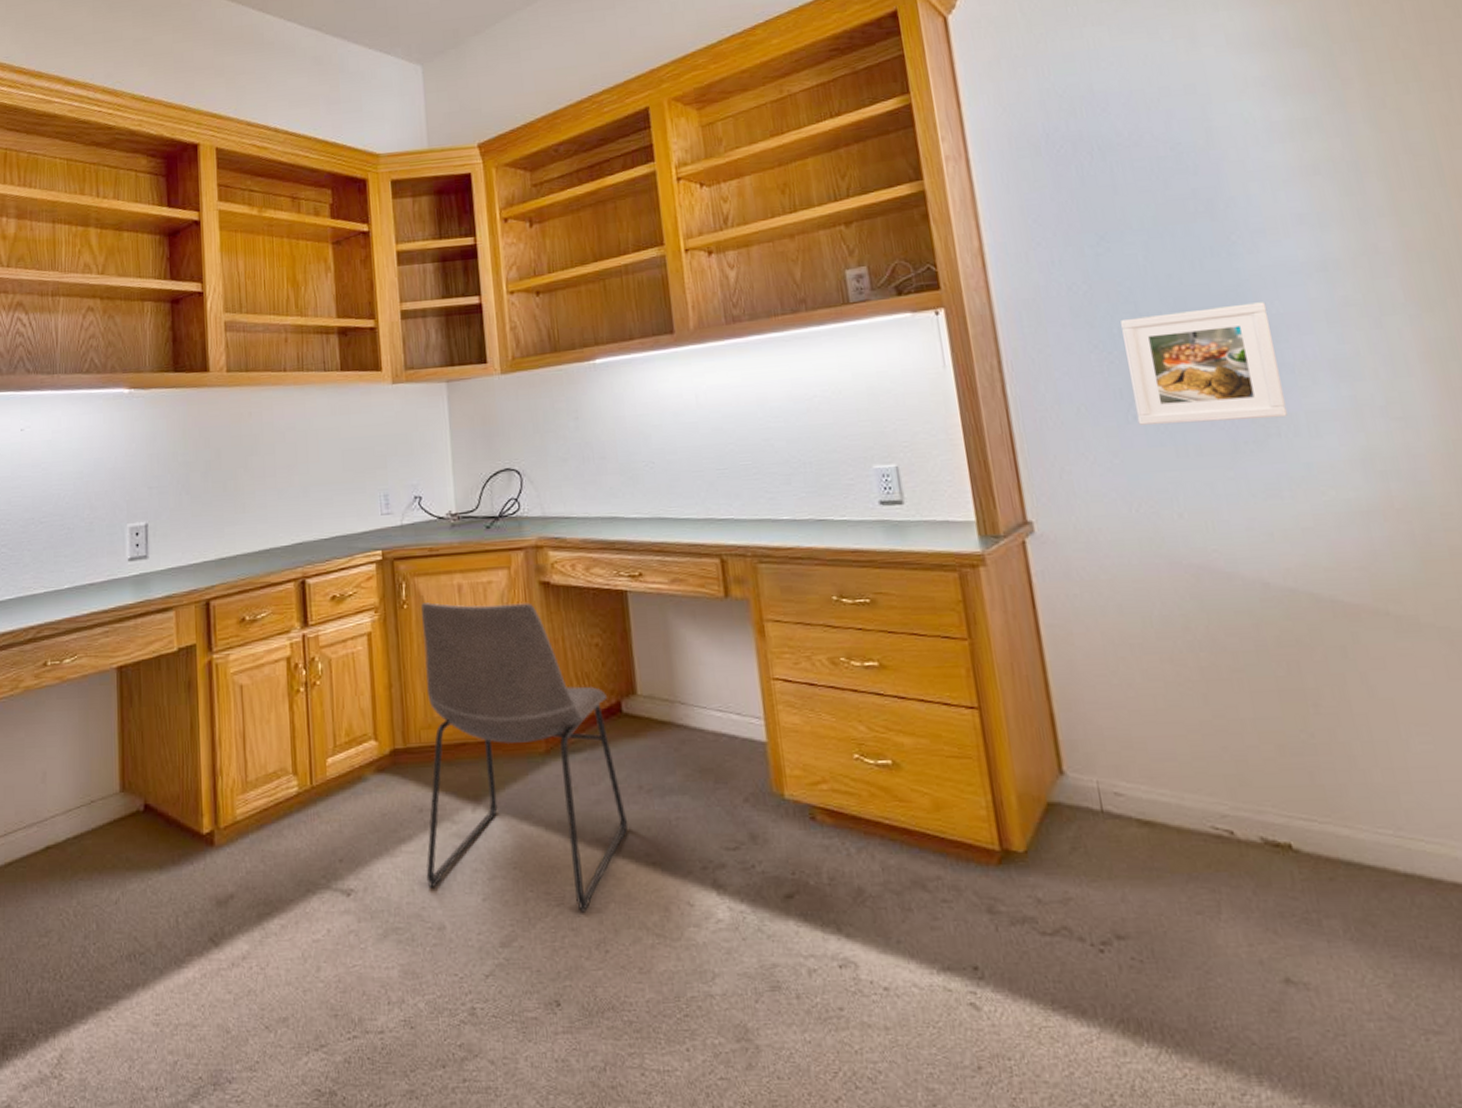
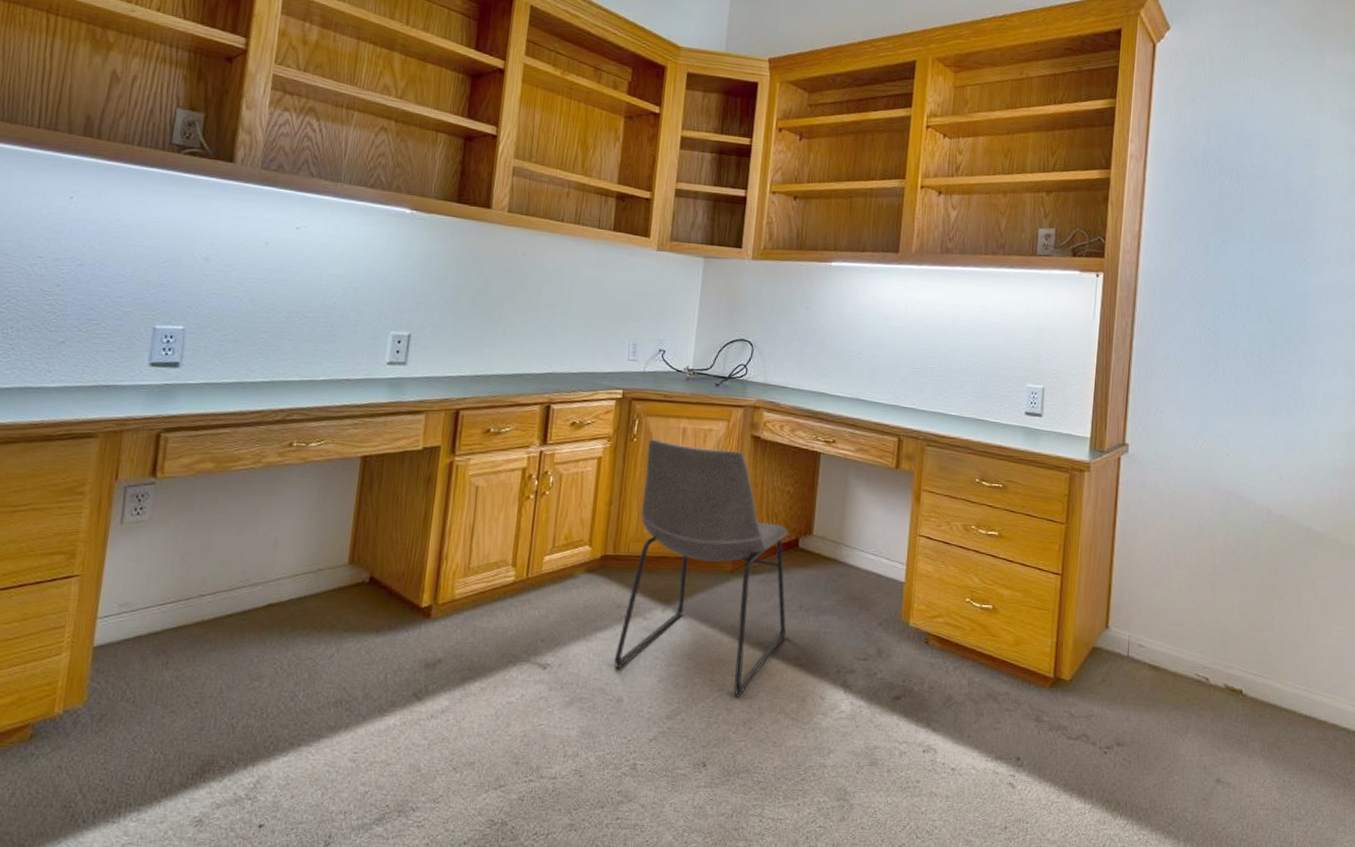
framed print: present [1121,302,1288,425] -> none [1215,305,1318,396]

